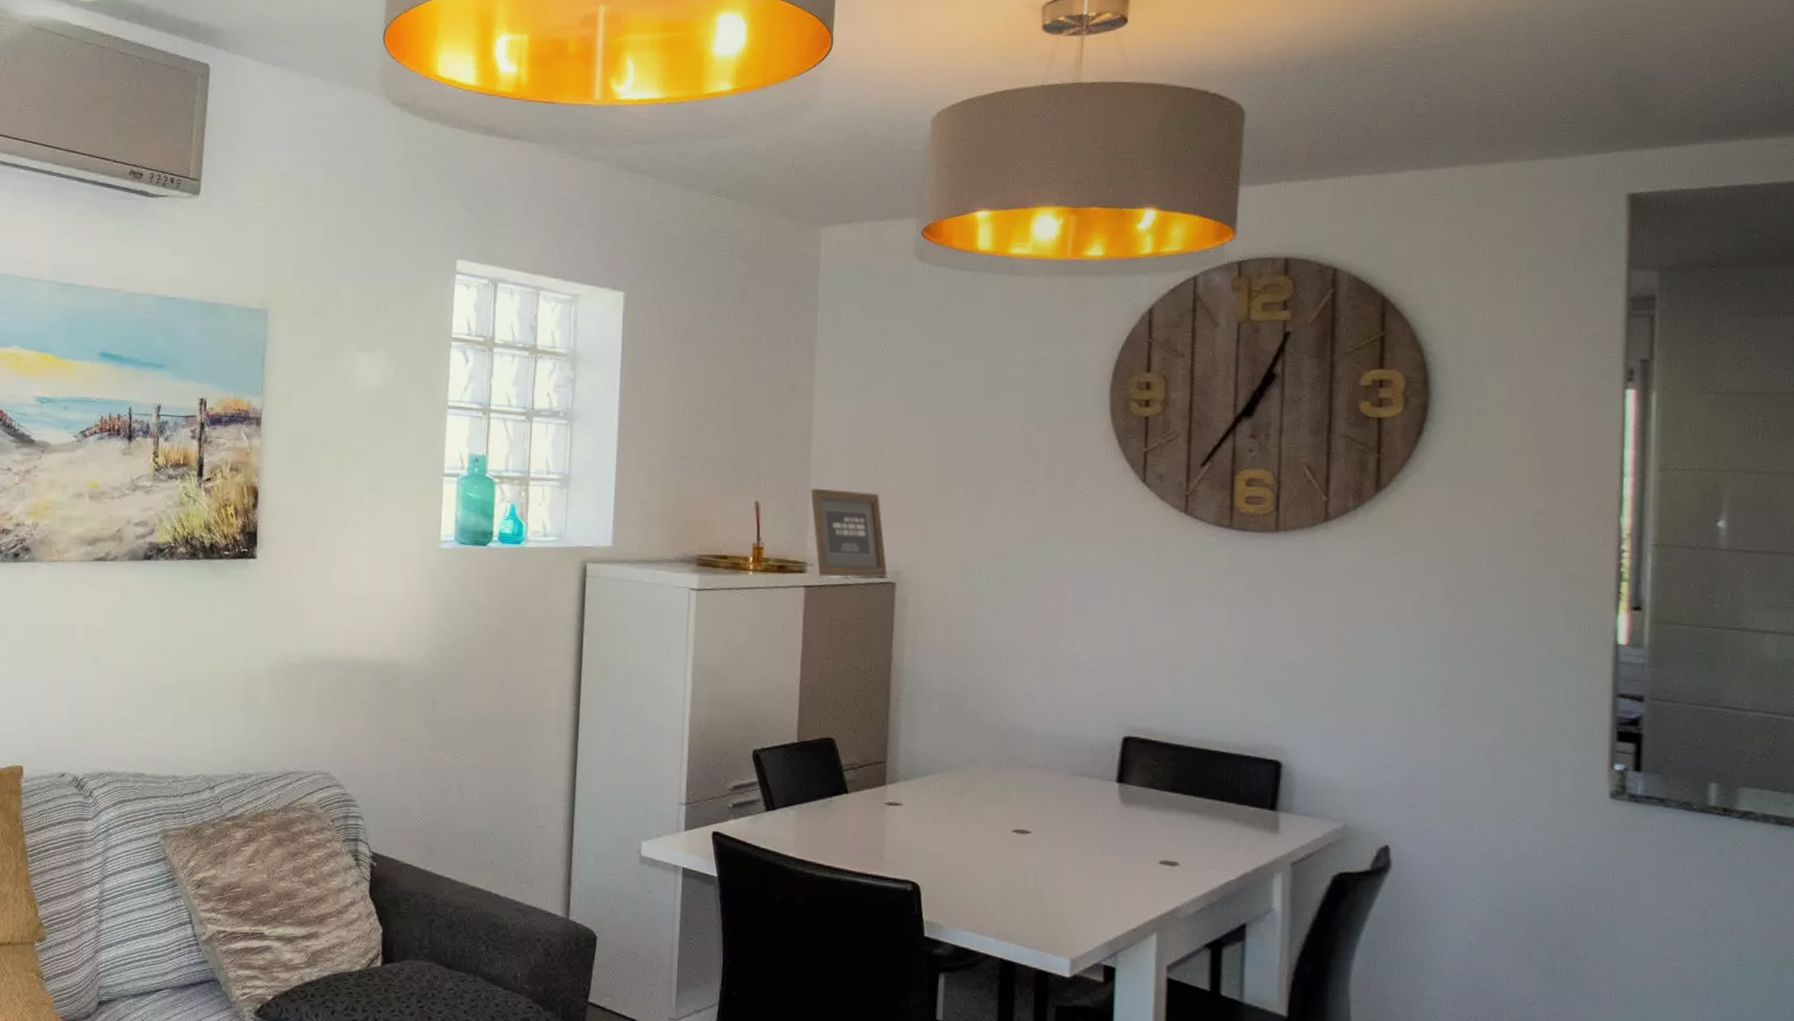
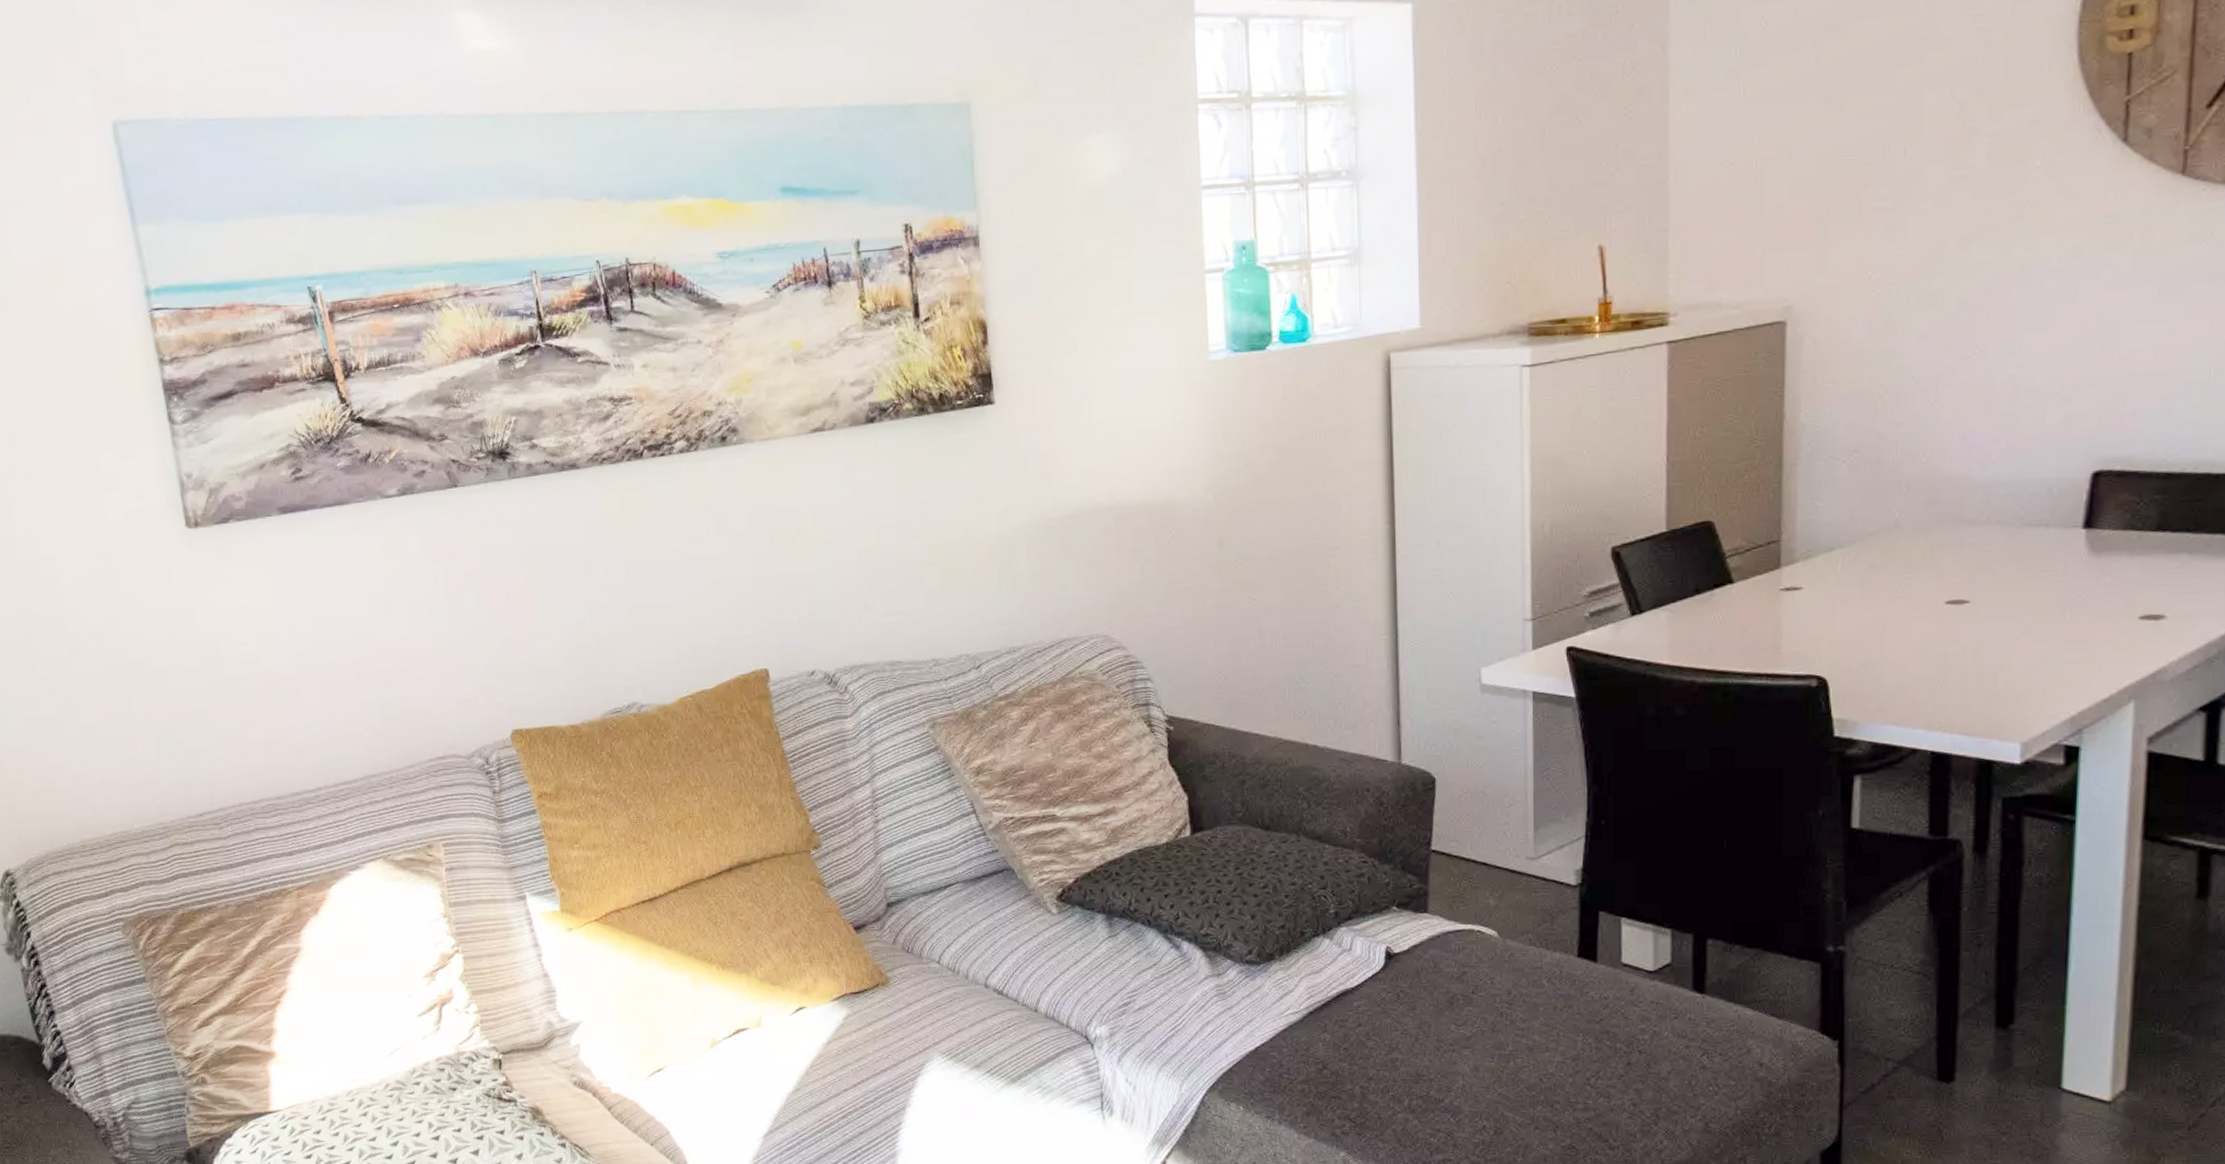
picture frame: present [811,488,887,578] -> none [1670,211,1774,327]

